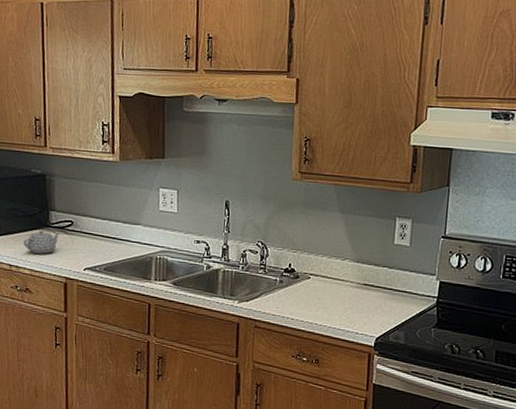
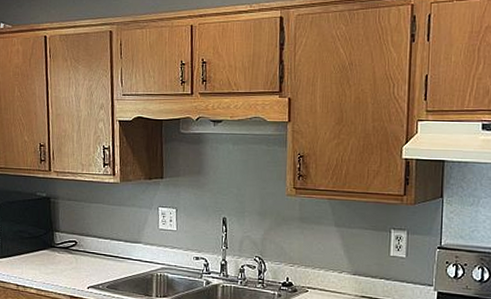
teapot: present [23,230,60,254] -> none [30,251,64,274]

